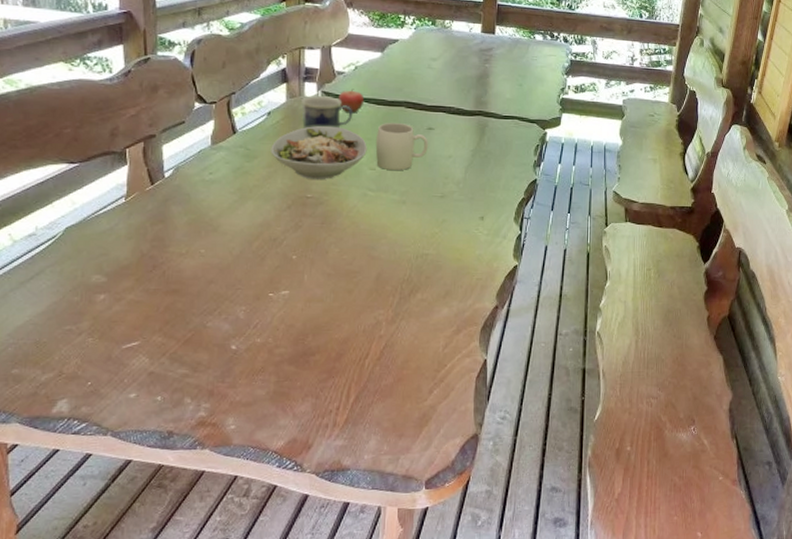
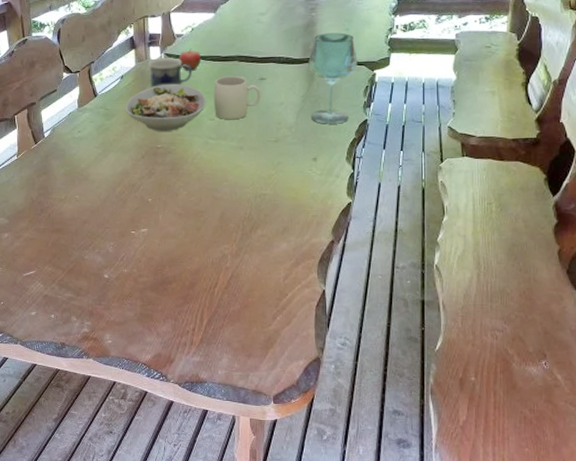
wine glass: none [480,86,529,182] -> present [308,32,358,124]

